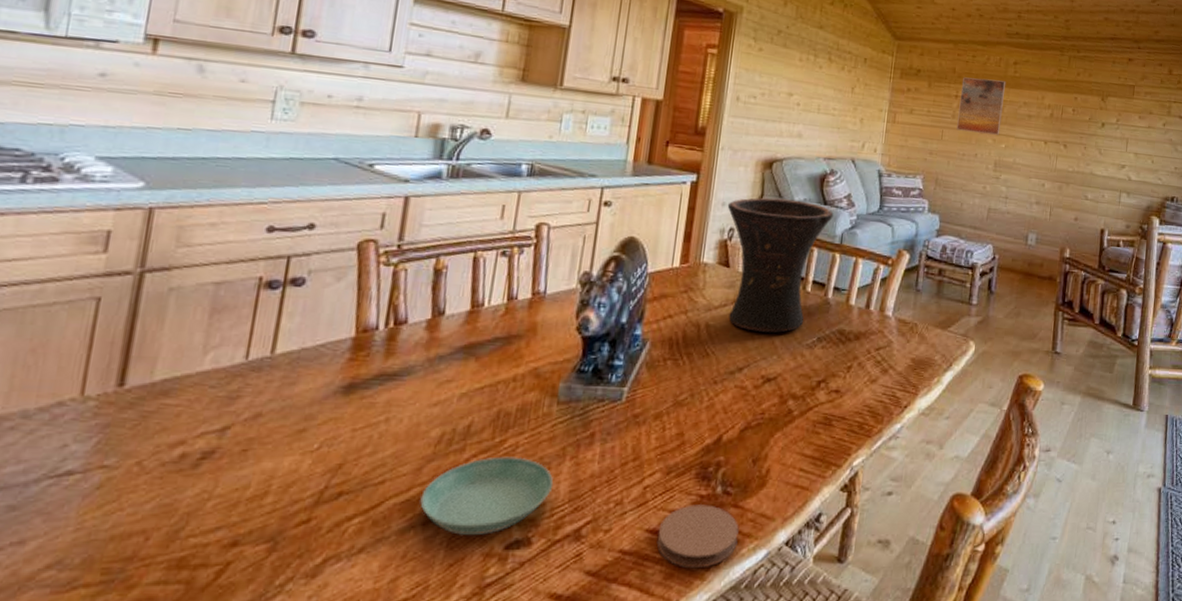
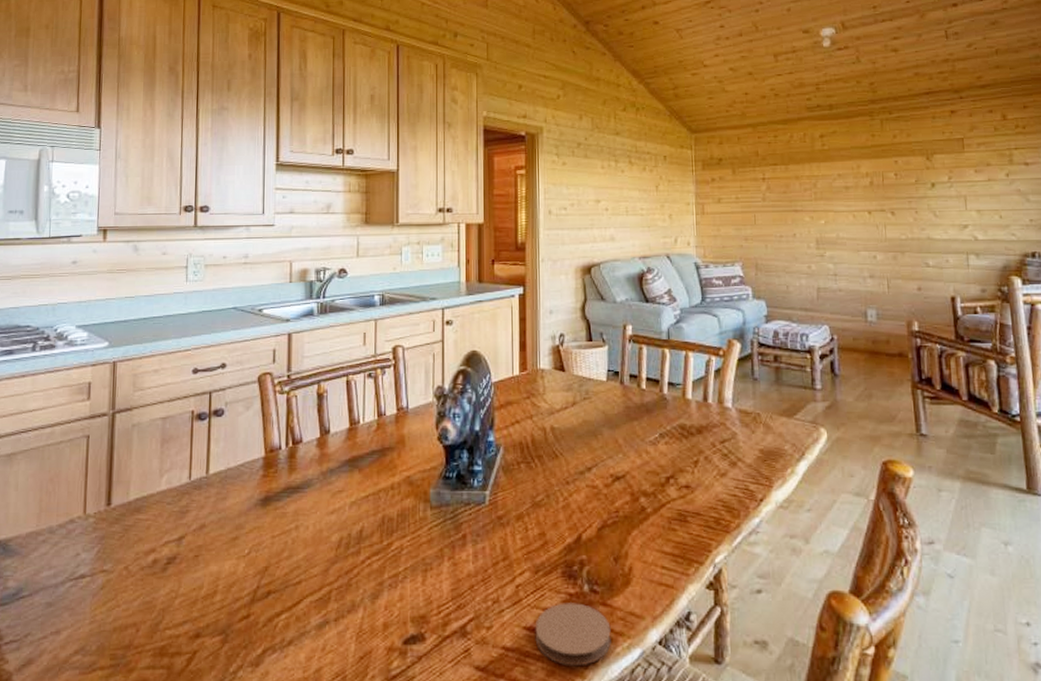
saucer: present [420,456,554,536] -> none [330,558,437,631]
vase: present [727,197,834,333] -> none [554,301,657,431]
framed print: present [957,77,1006,135] -> none [767,156,817,213]

